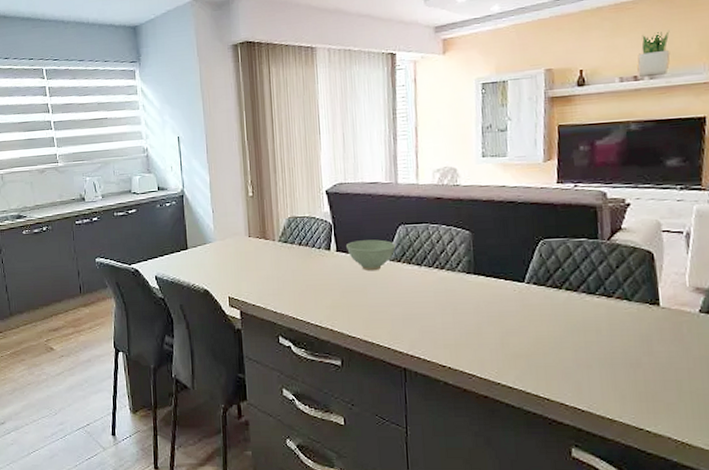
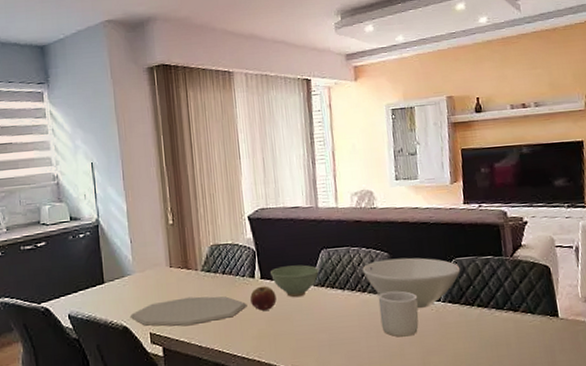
placemat: none [210,265,322,293] -> present [129,296,247,326]
fruit: none [324,258,351,282] -> present [249,286,277,311]
bowl: none [441,236,549,289] -> present [362,257,461,309]
mug: none [456,269,500,316] -> present [378,290,419,337]
planter: present [637,30,670,78] -> none [524,62,551,106]

